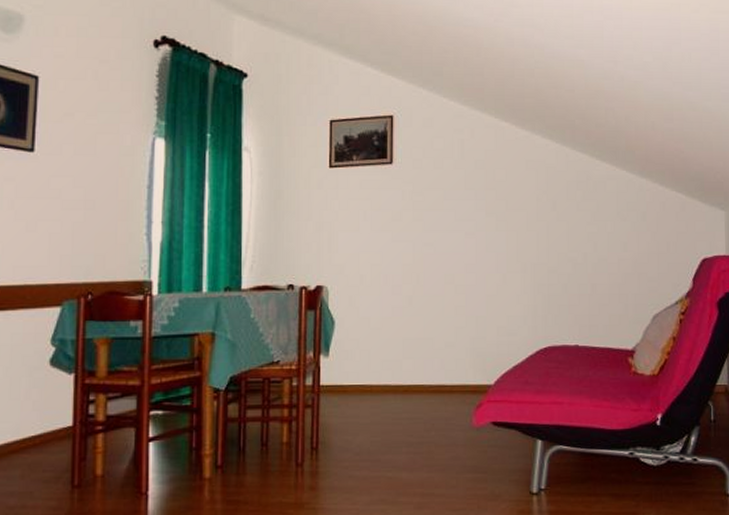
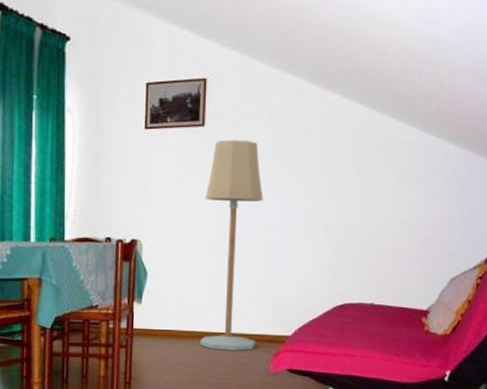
floor lamp: none [394,177,457,405] -> present [199,139,263,351]

